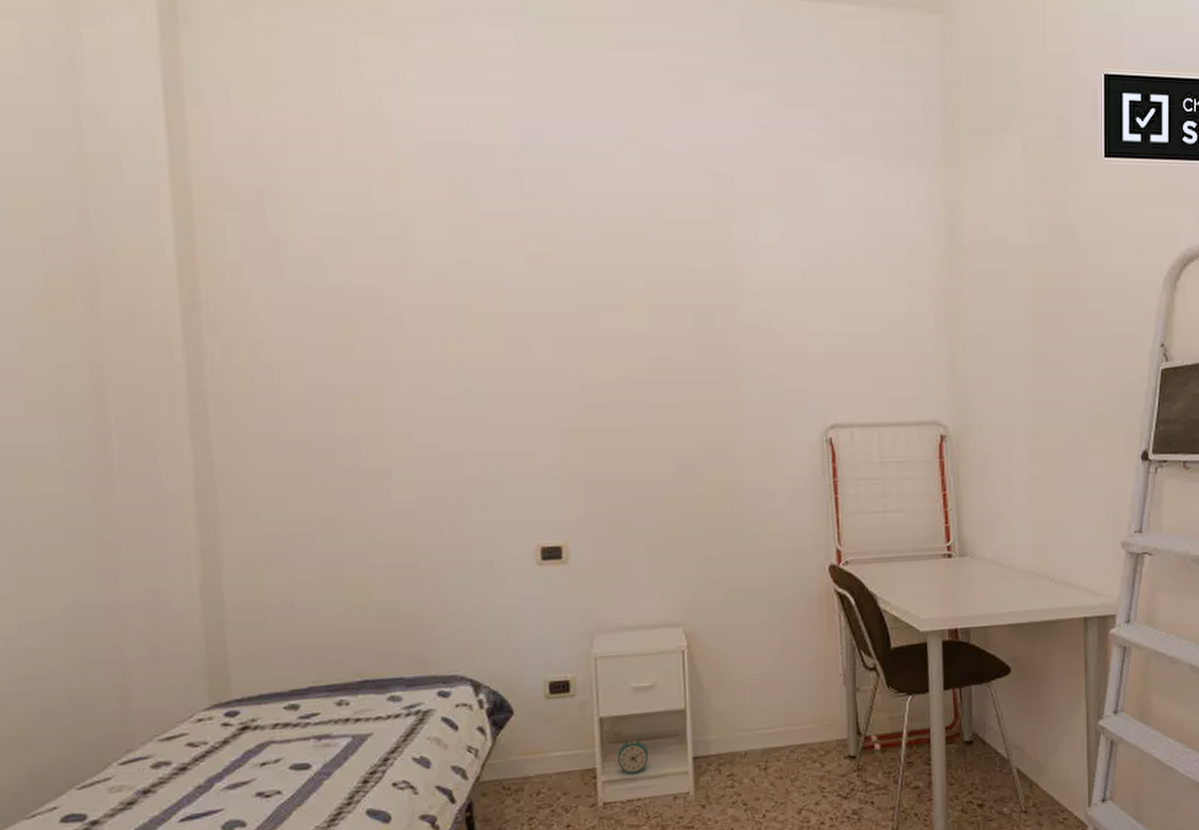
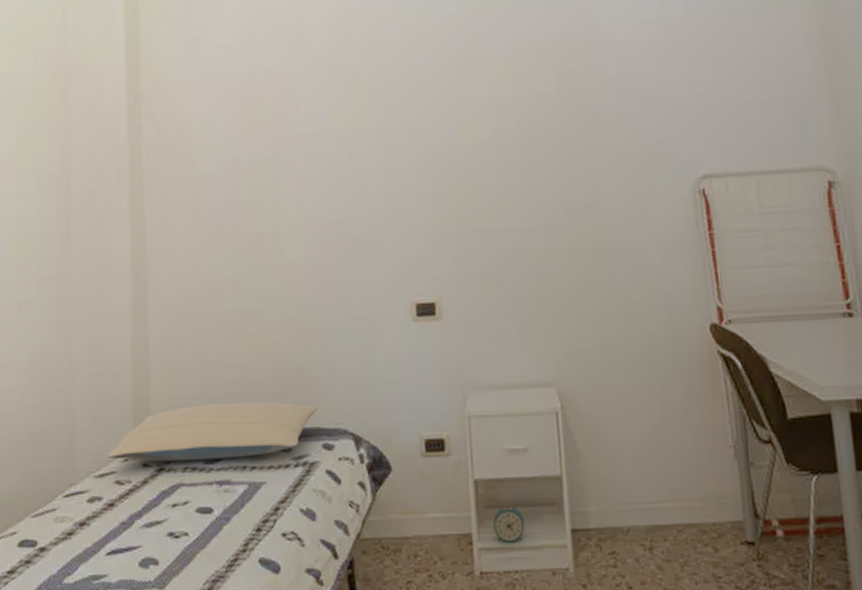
pillow: none [175,650,431,721] -> present [107,401,318,461]

